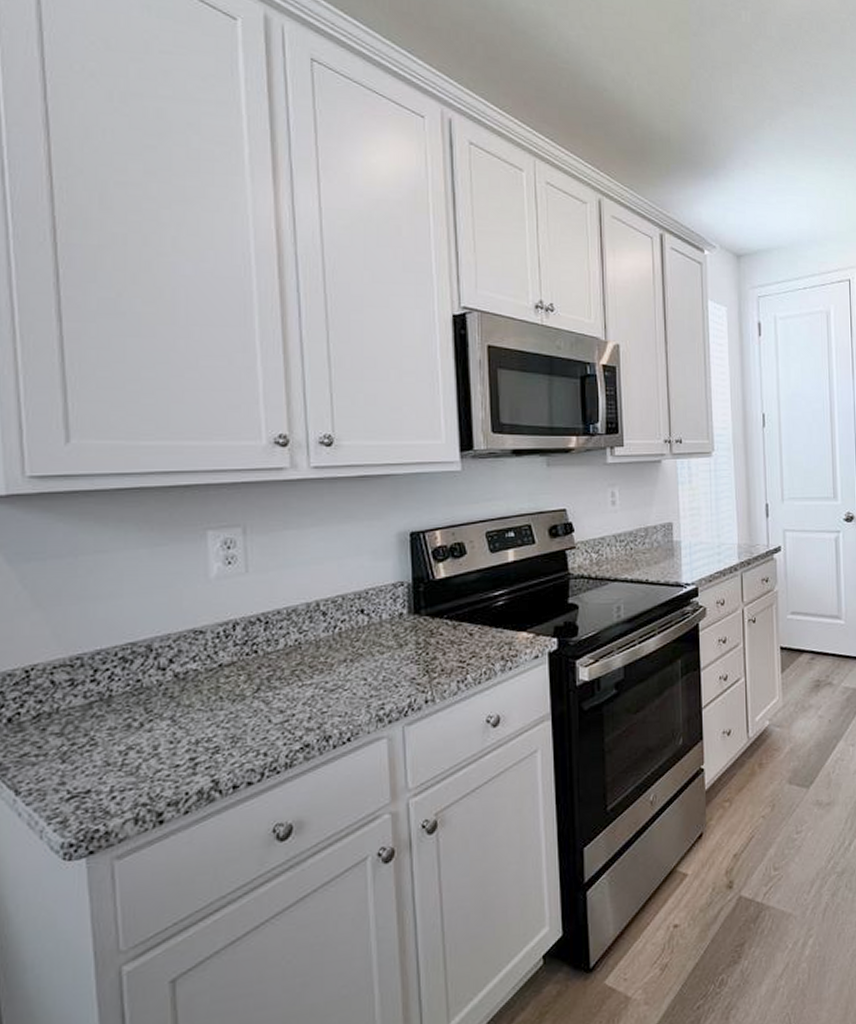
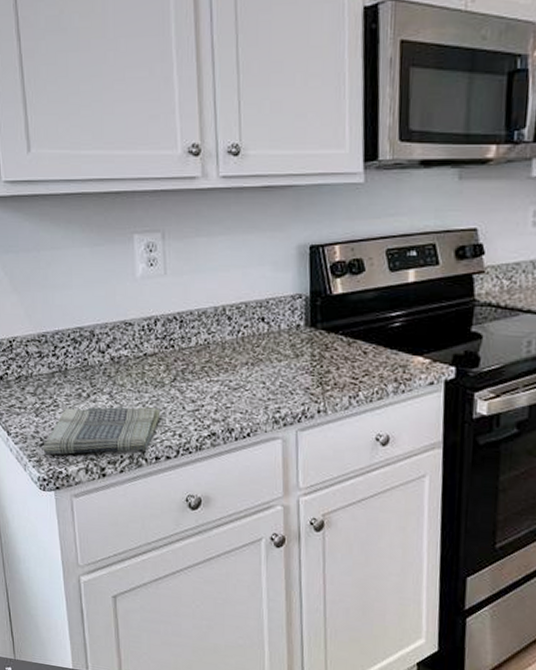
dish towel: none [71,726,240,810] -> present [43,407,161,455]

